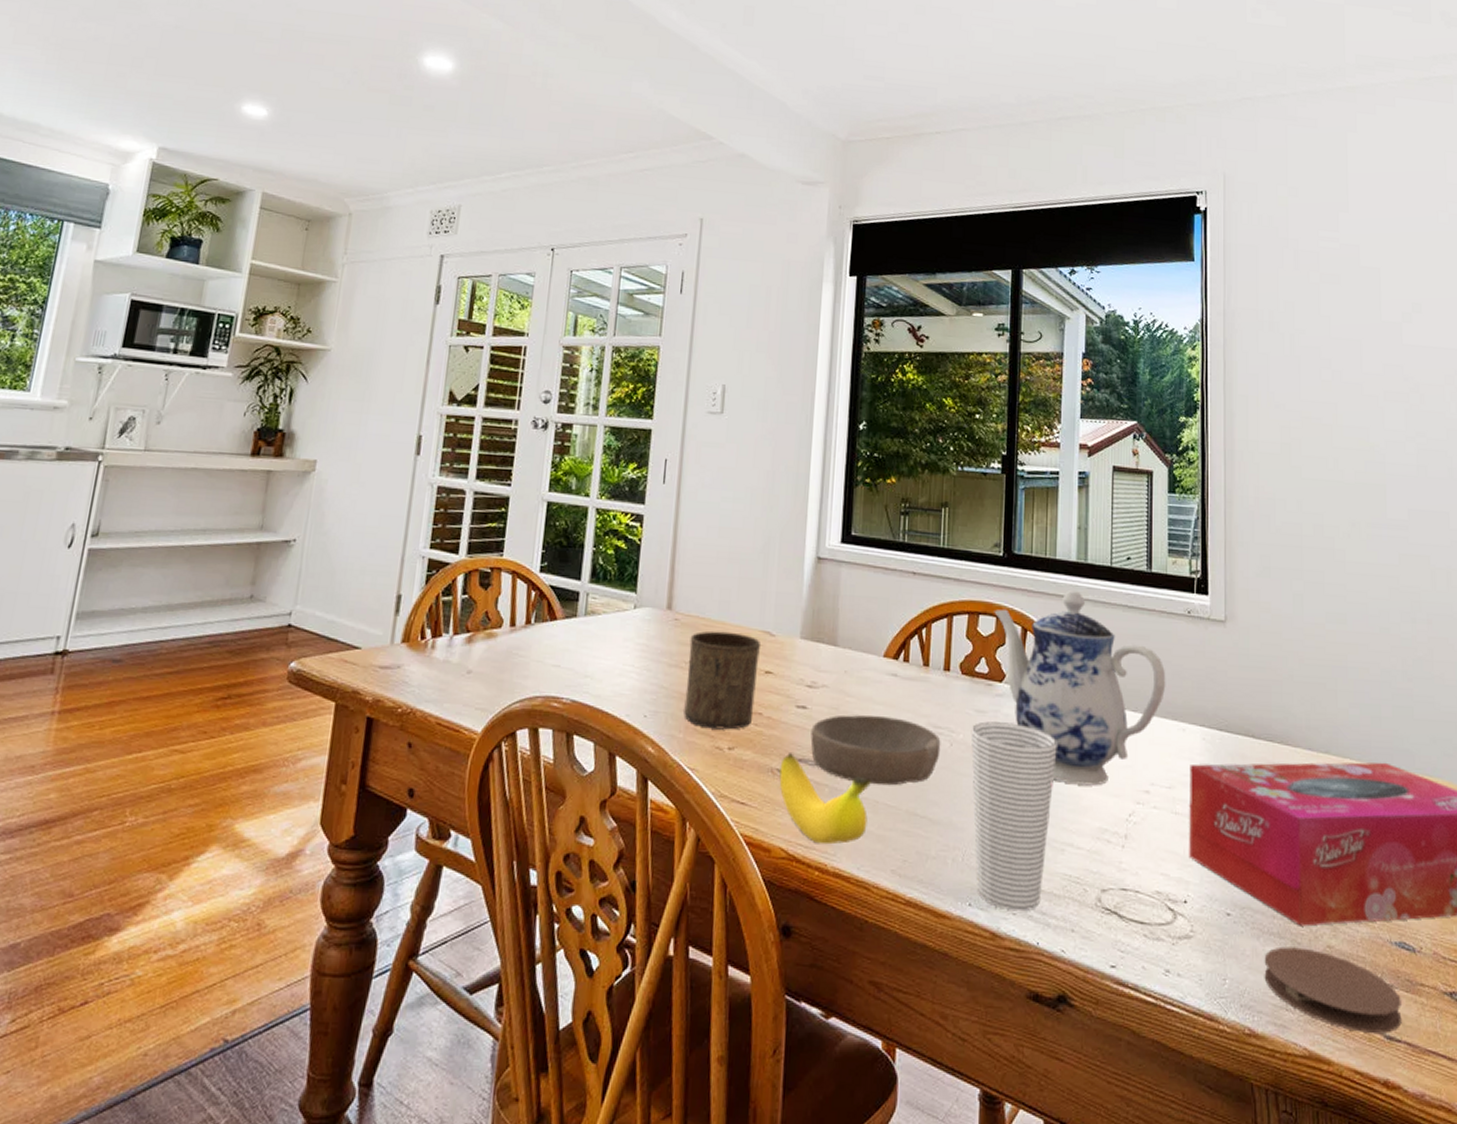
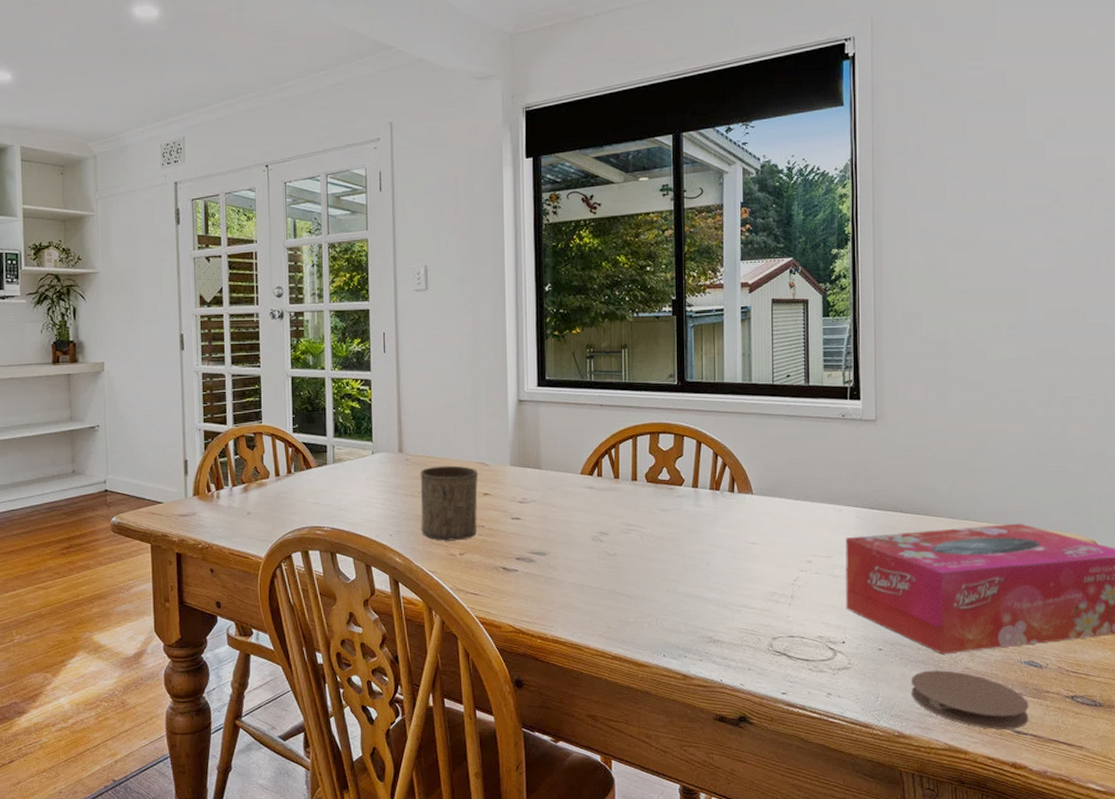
banana: present [779,753,871,845] -> none [503,554,577,620]
bowl: present [810,714,941,786] -> none [525,520,633,573]
cup: present [971,721,1057,911] -> none [657,517,731,657]
teapot: present [994,590,1166,786] -> none [672,407,824,561]

